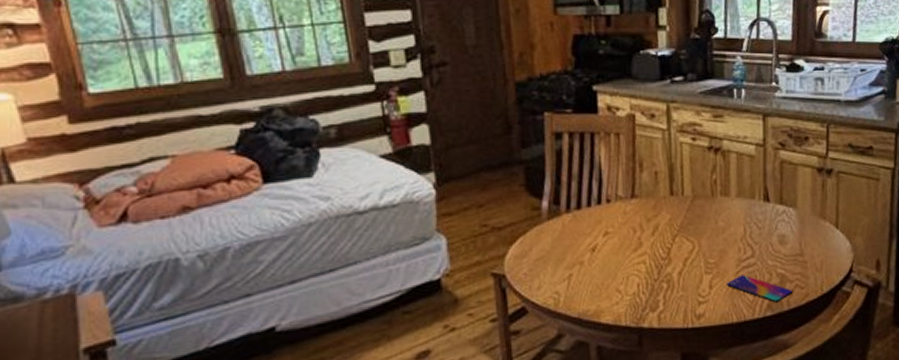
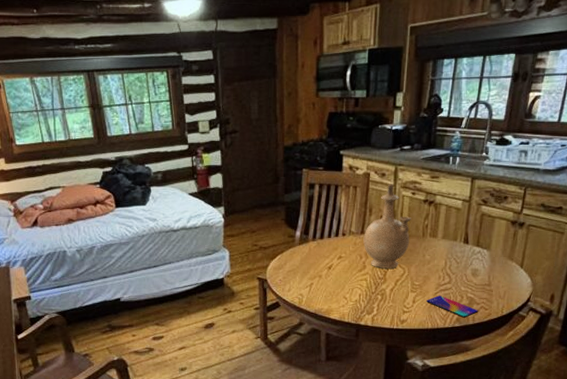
vase: none [635,127,696,245] -> present [363,184,411,269]

